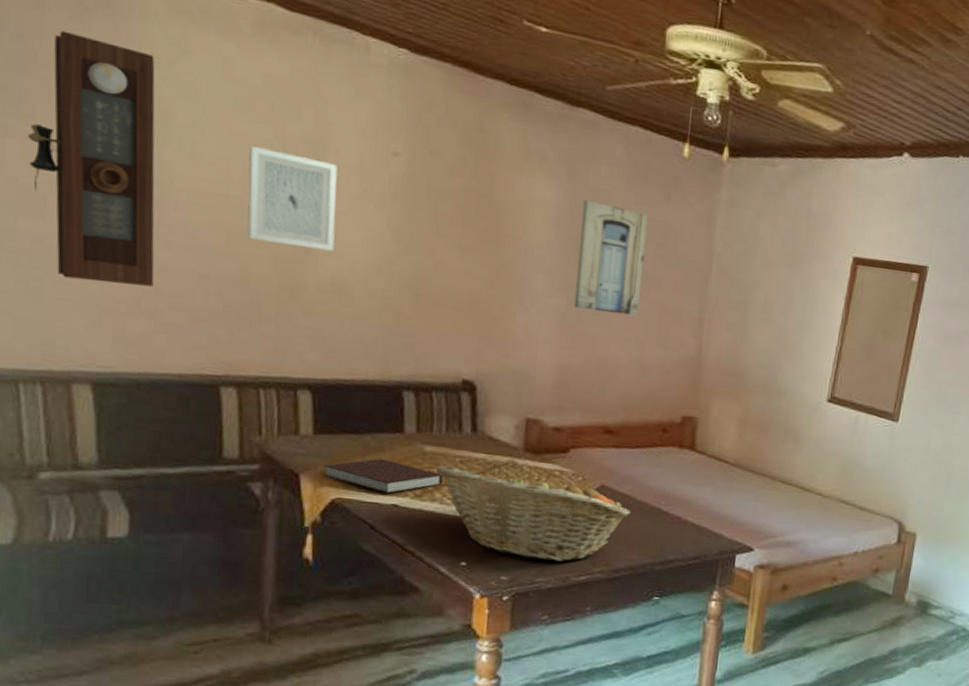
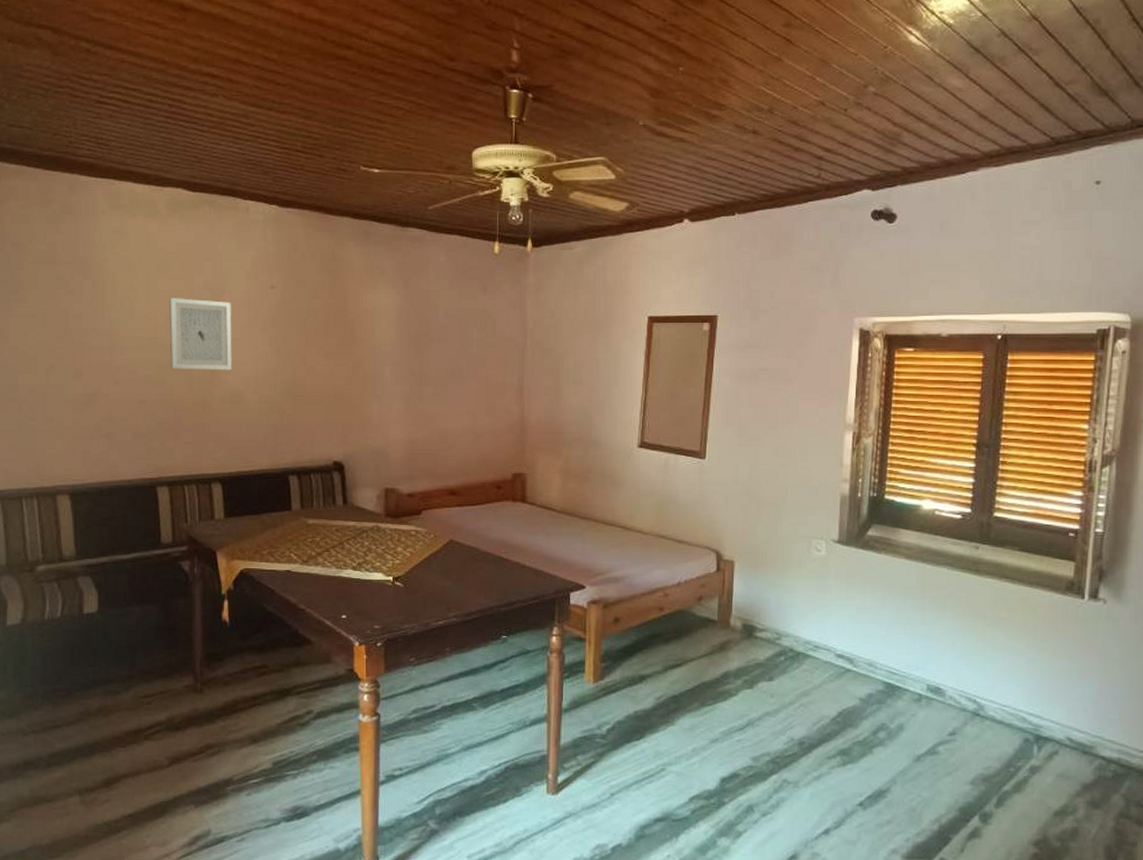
pendulum clock: present [27,30,155,287] -> none [23,234,109,416]
notebook: present [324,458,444,494] -> none [234,533,324,562]
fruit basket: present [435,464,631,562] -> none [317,533,476,609]
wall art: present [573,199,648,316] -> none [416,301,470,392]

